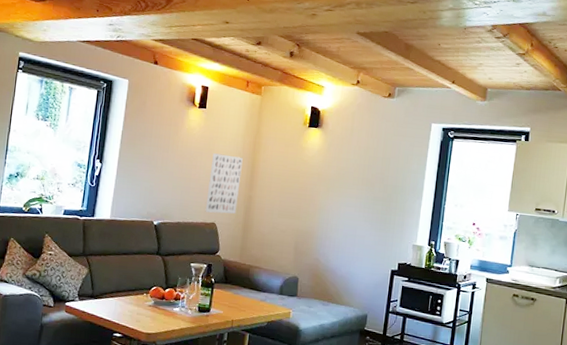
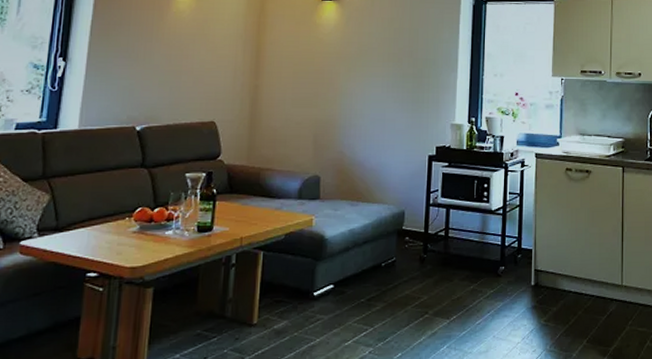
wall art: present [205,153,243,214] -> none [201,39,246,109]

